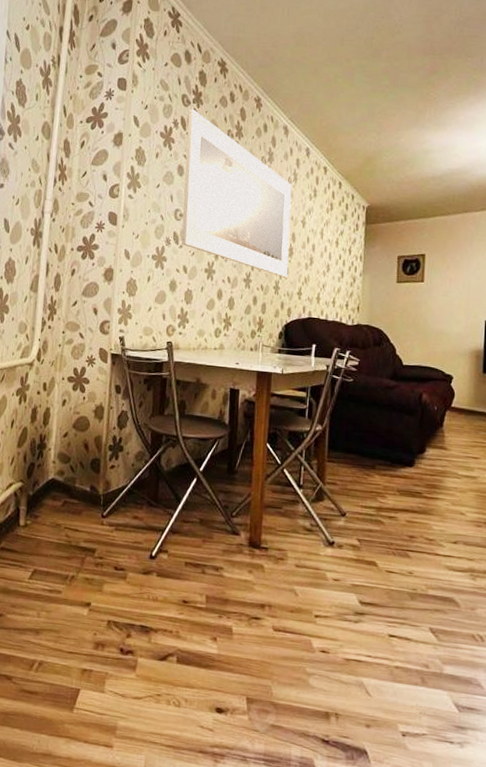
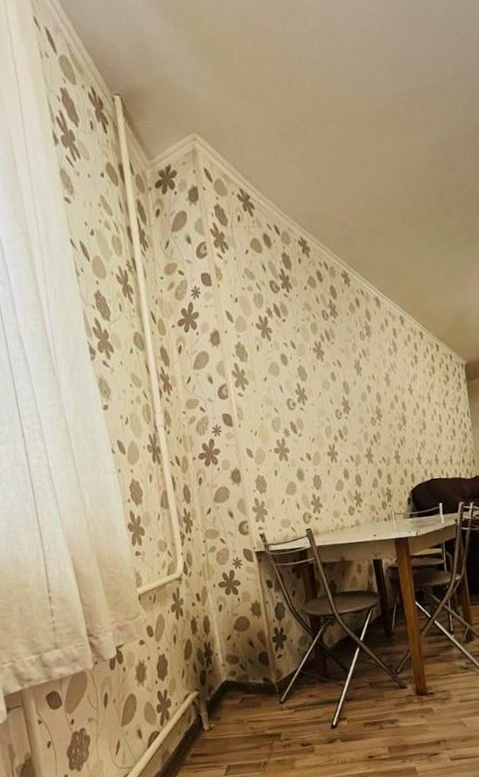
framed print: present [181,108,292,278] -> none [279,293,406,446]

